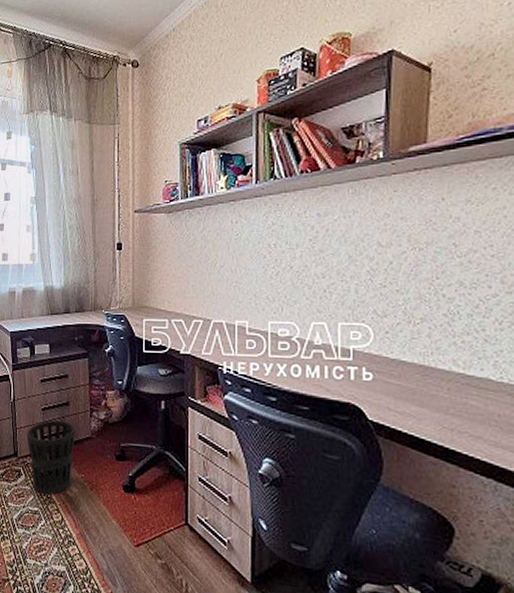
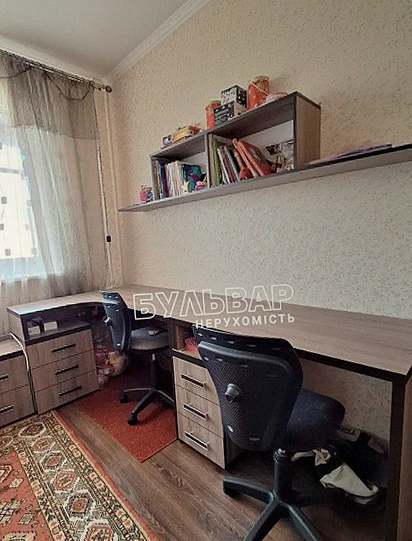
wastebasket: present [26,420,75,495] -> none [44,380,86,440]

